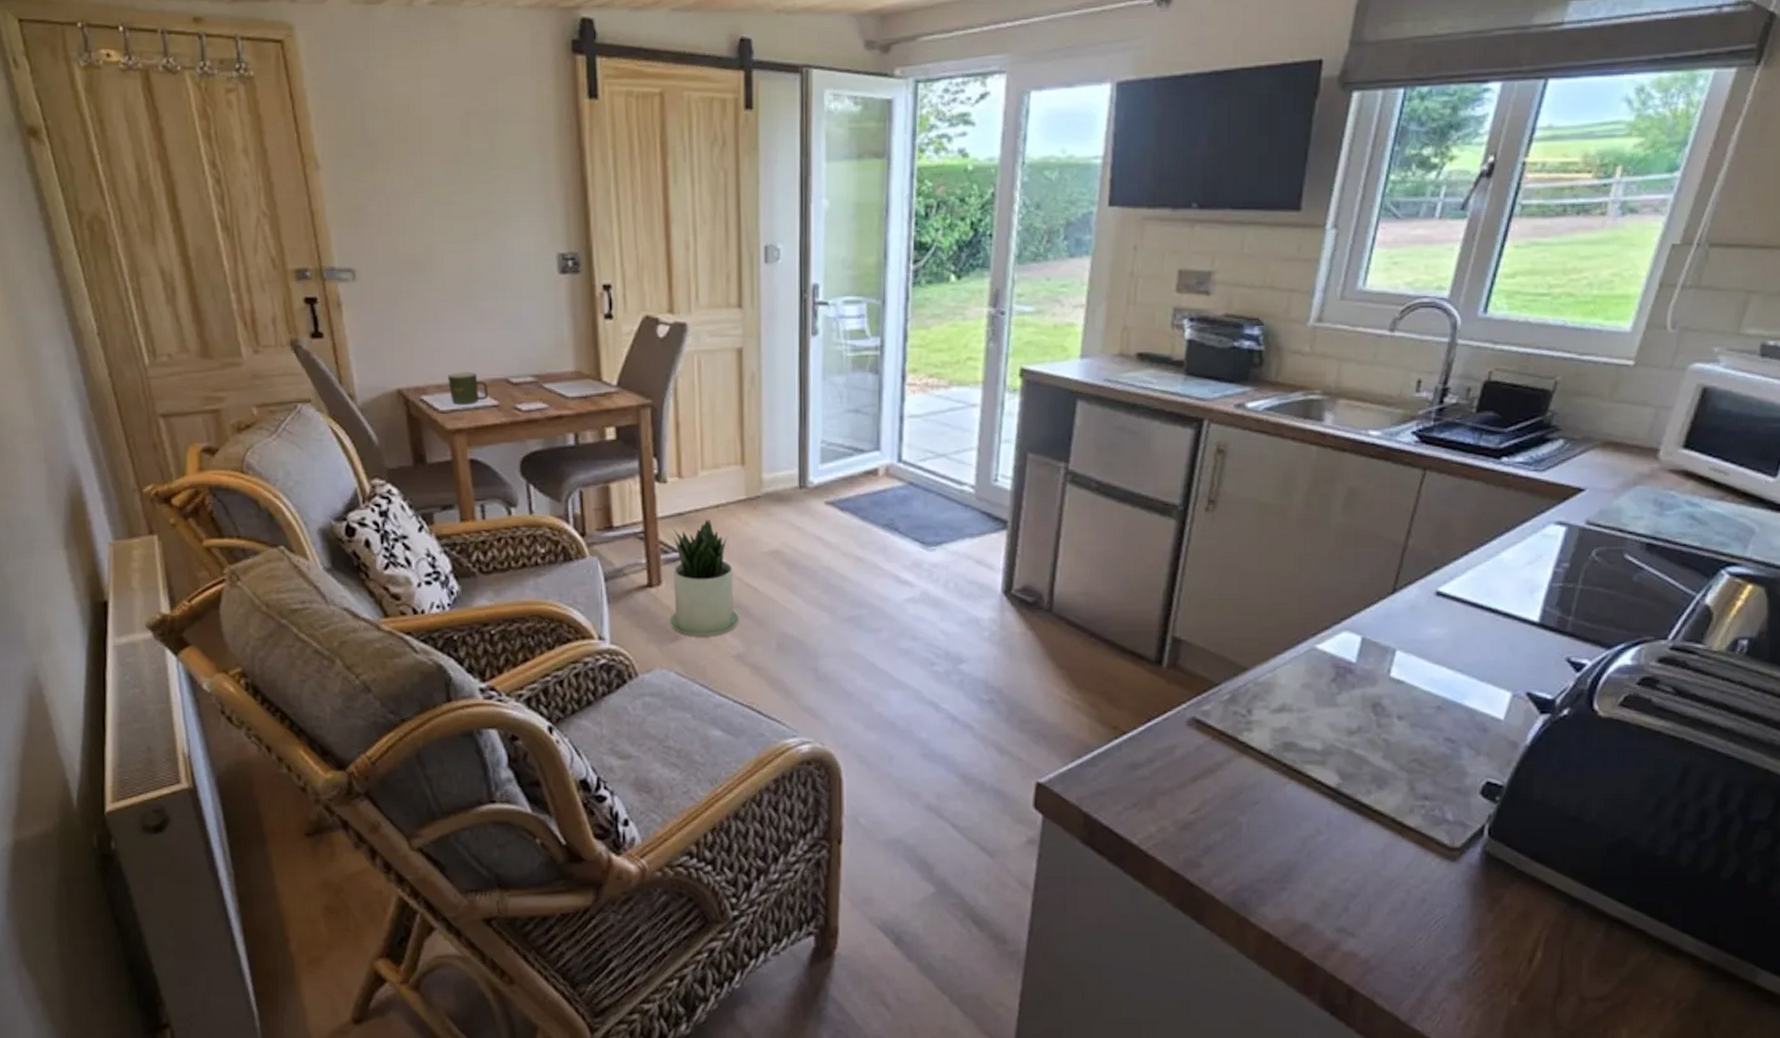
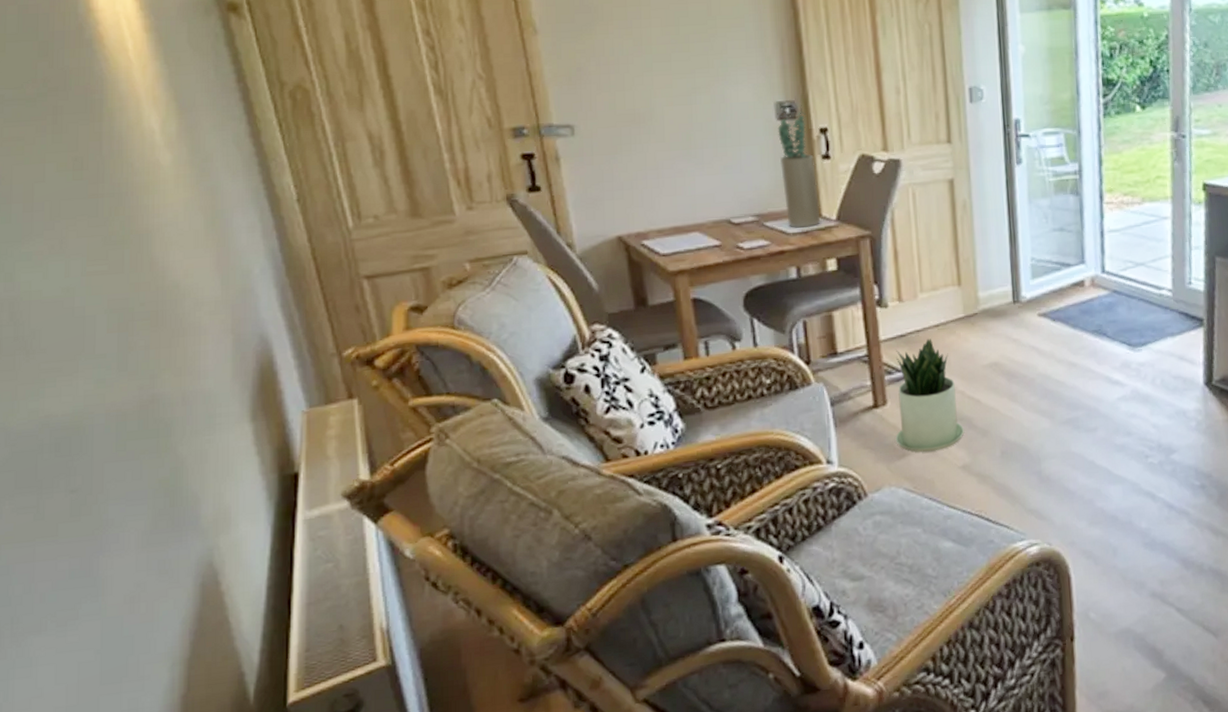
mug: present [448,372,489,406] -> none [669,215,711,248]
vase: none [559,258,601,393] -> present [778,105,821,228]

